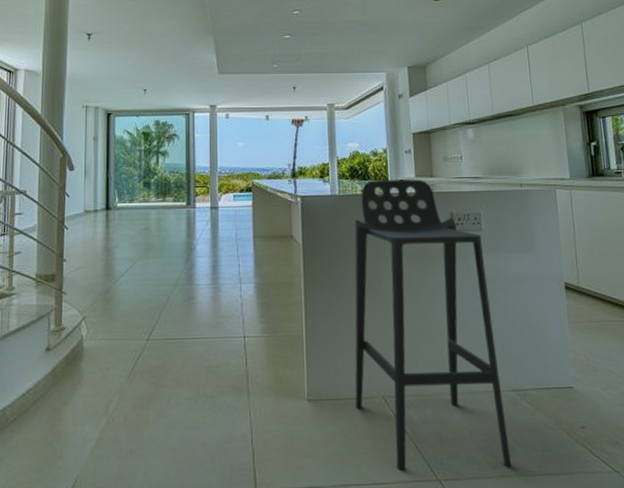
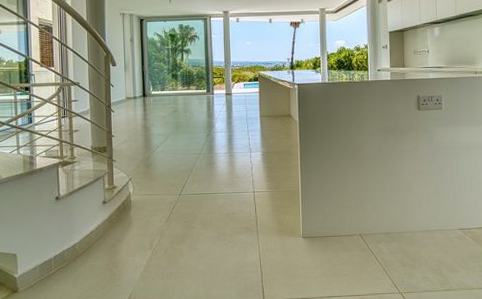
bar stool: present [354,179,511,472] -> none [338,69,455,287]

